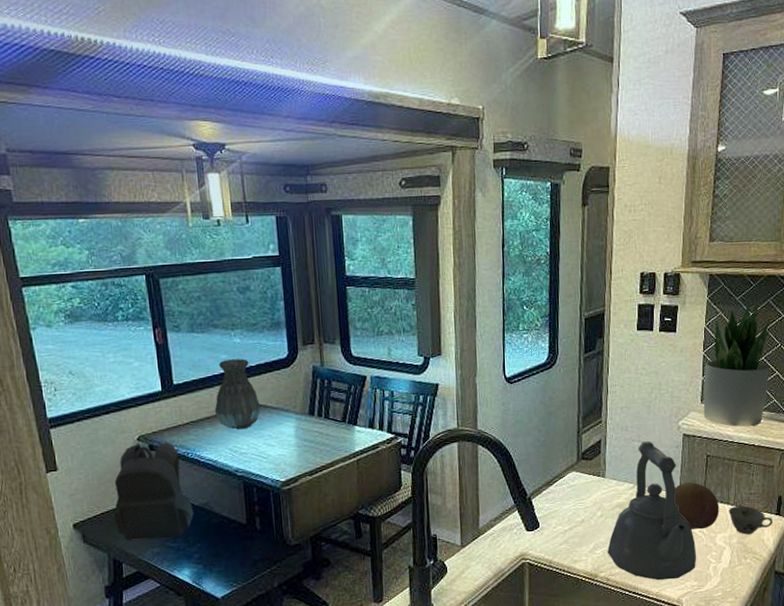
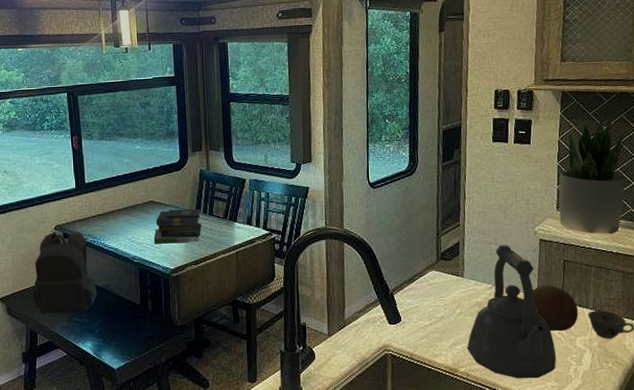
vase: present [214,359,261,430] -> none [117,162,155,223]
books: none [260,411,317,454] -> present [154,208,202,244]

